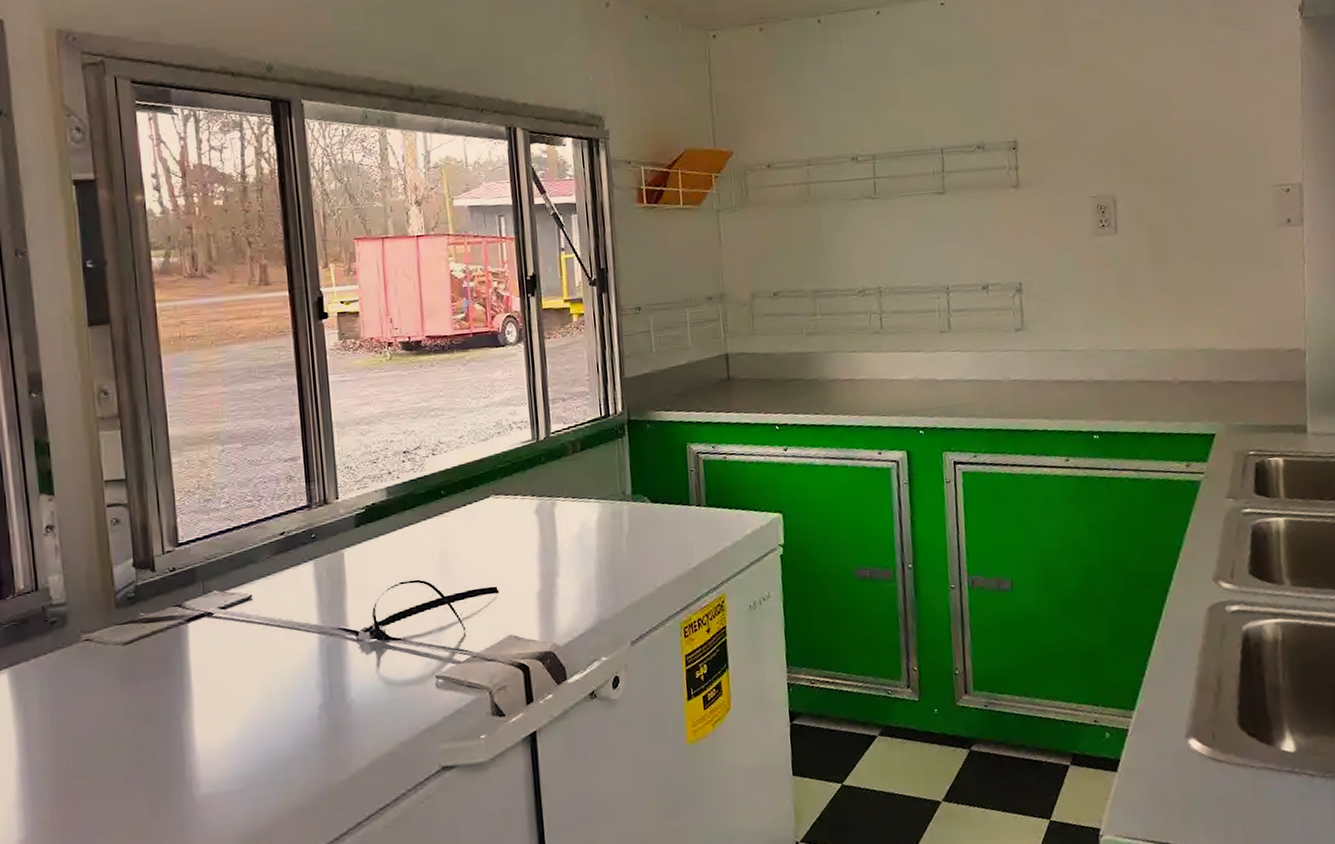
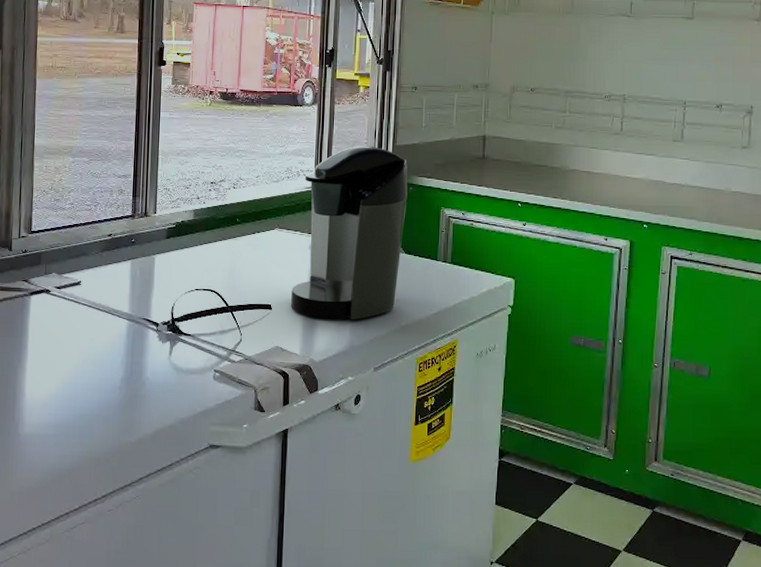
coffee maker: none [518,382,647,594] -> present [291,145,408,319]

